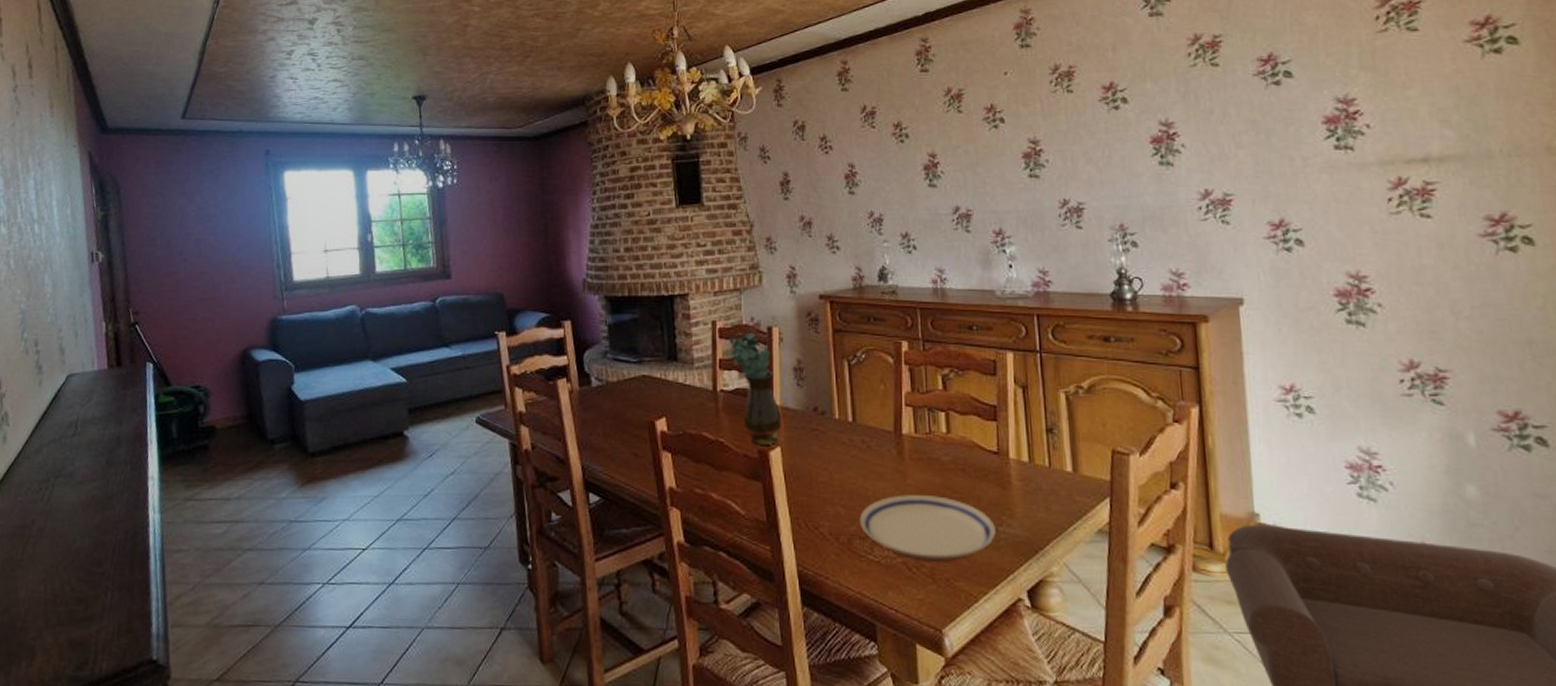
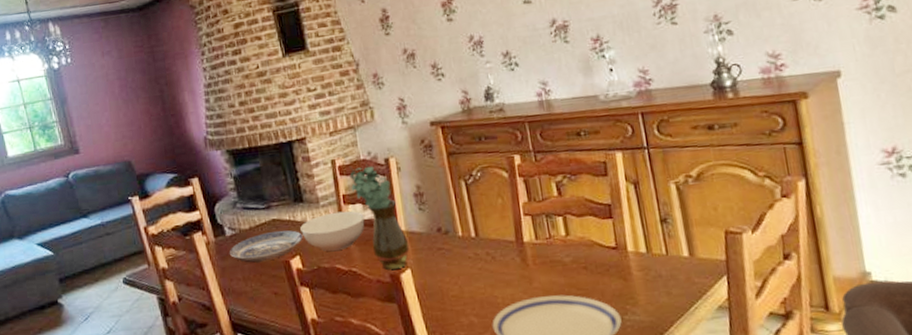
plate: none [592,387,672,419] -> present [229,230,303,263]
bowl: none [671,376,740,418] -> present [300,210,366,252]

